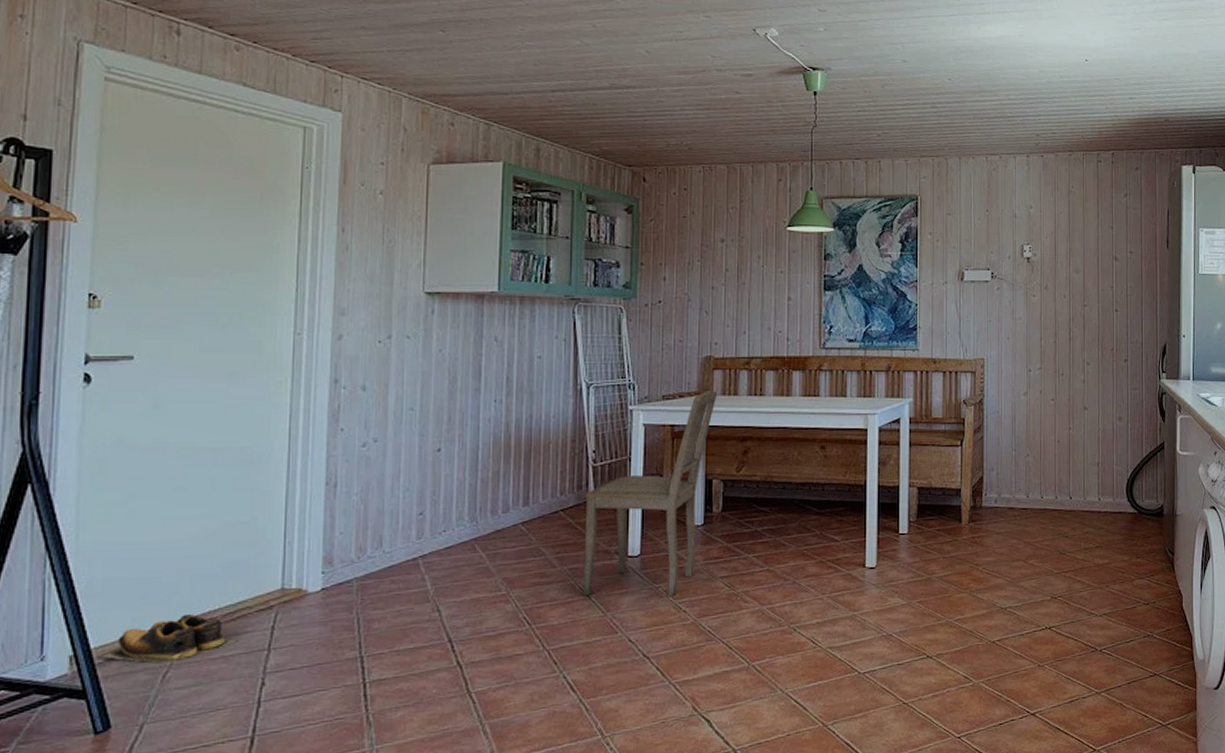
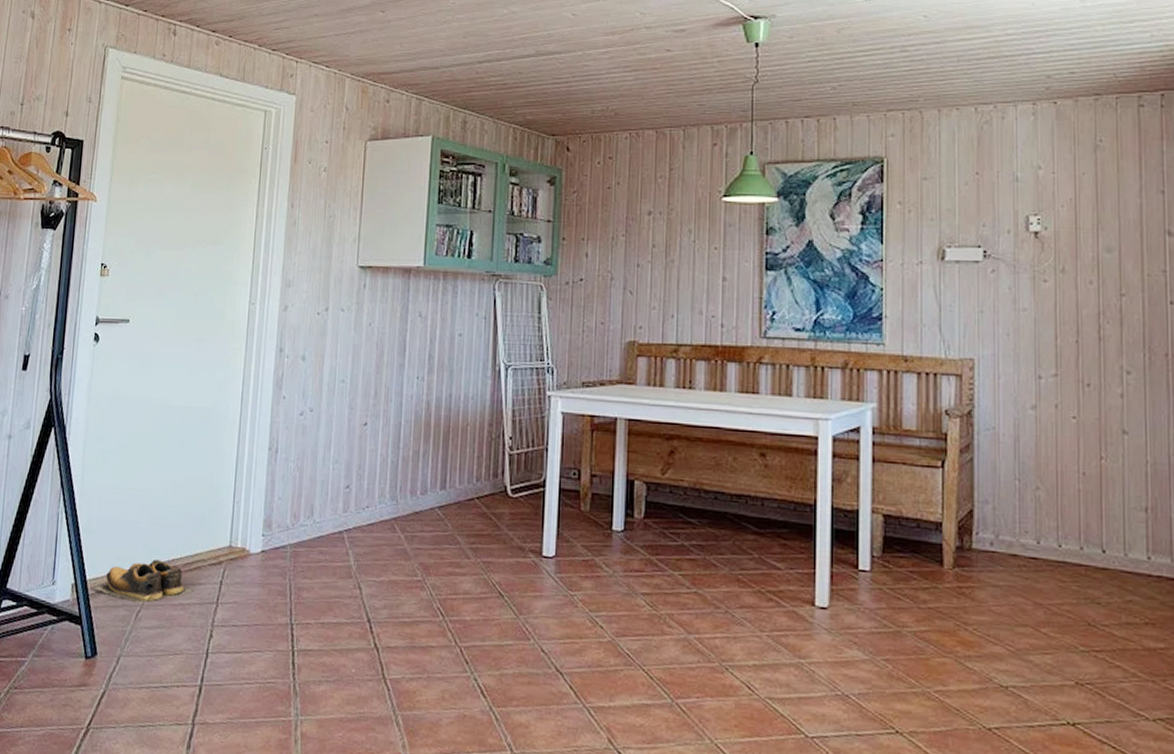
dining chair: present [582,391,718,596] -> none [495,380,642,607]

